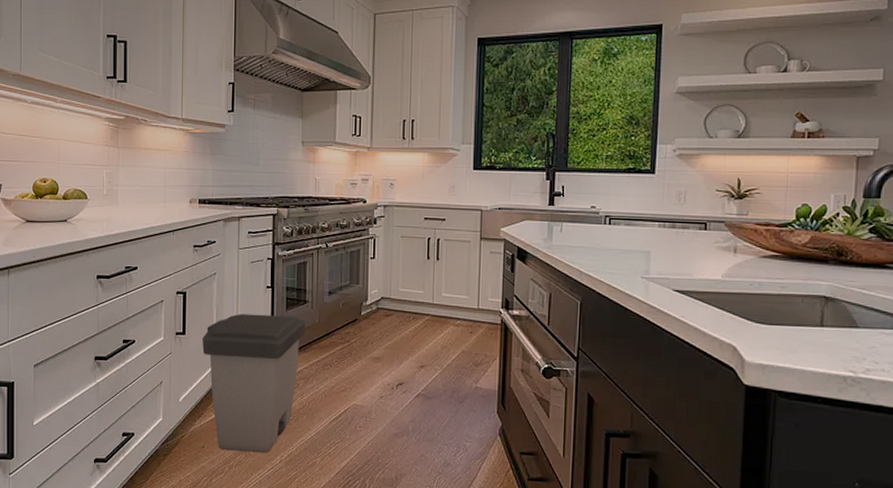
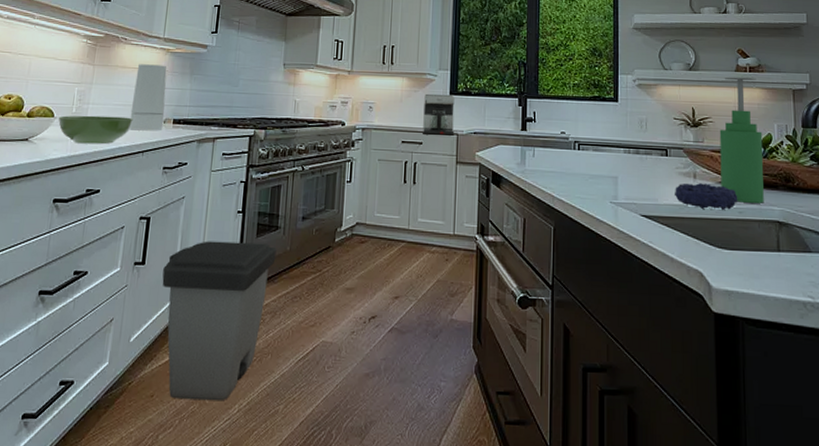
bowl: none [91,197,161,225] -> present [58,115,133,145]
canister: none [157,145,190,211] -> present [130,64,167,131]
coffee maker: none [446,169,479,213] -> present [423,93,455,137]
sponge: none [710,257,782,285] -> present [674,183,738,210]
soap dispenser: none [764,144,816,278] -> present [719,77,764,203]

